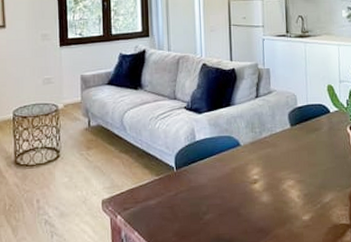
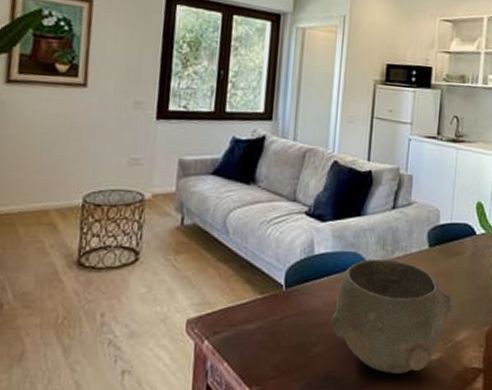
bowl: none [216,140,318,233] -> present [331,259,453,373]

